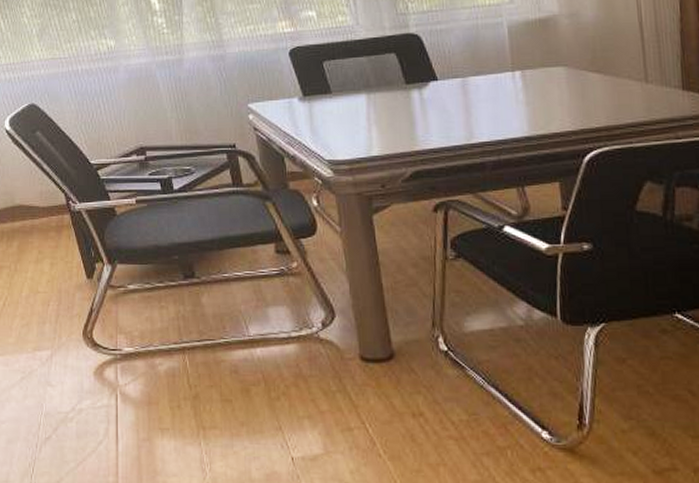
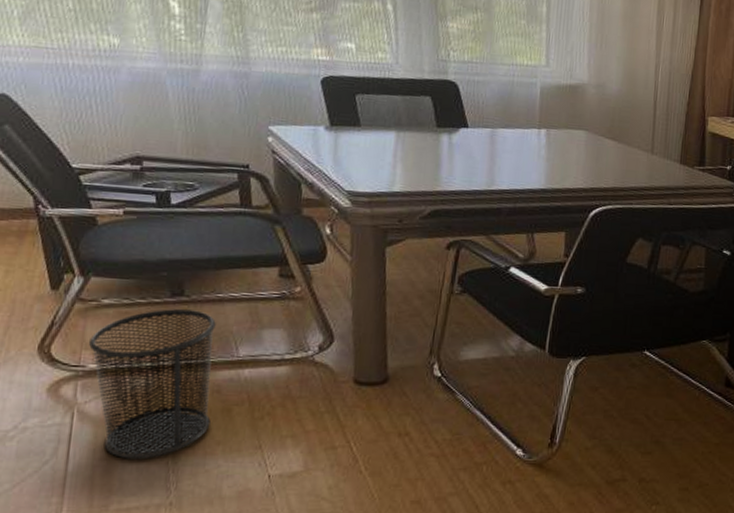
waste bin: none [122,291,233,440] -> present [89,309,216,460]

